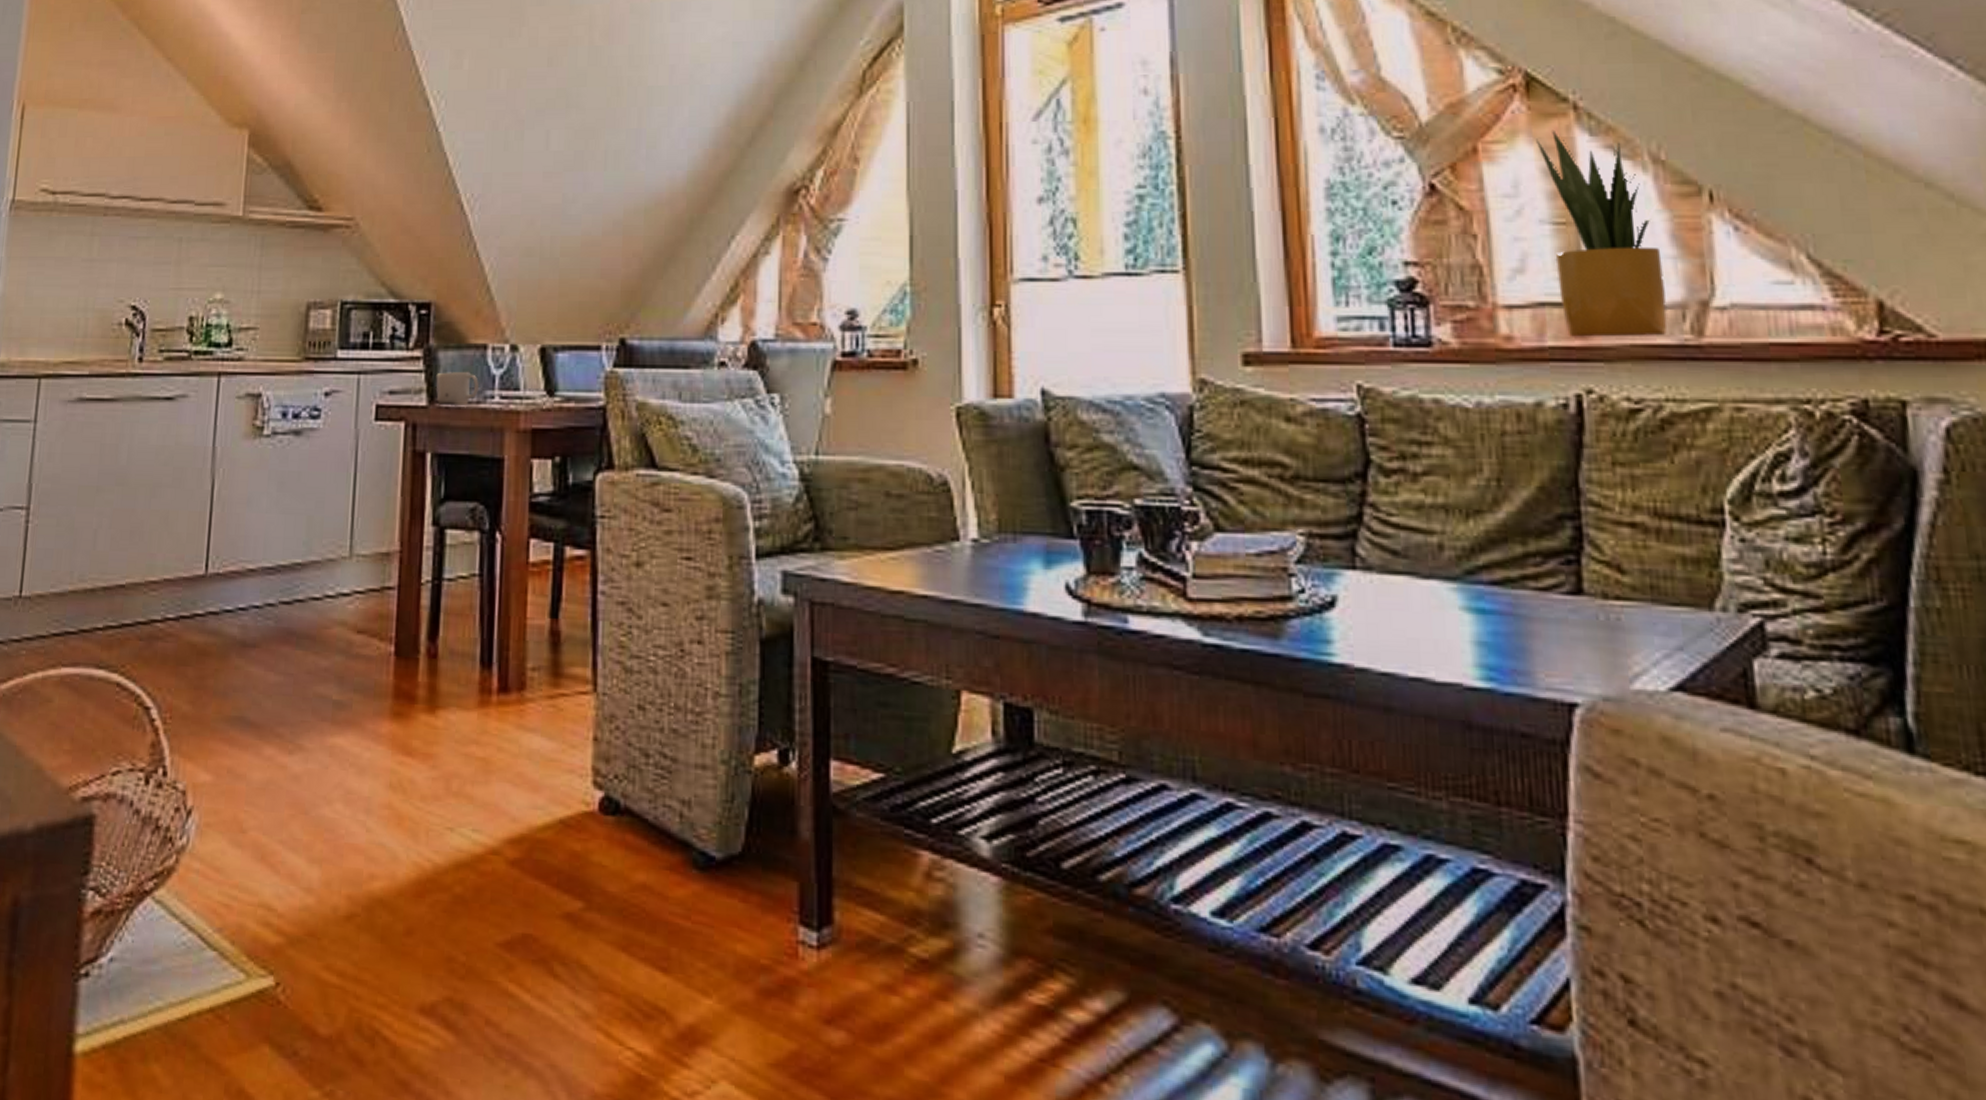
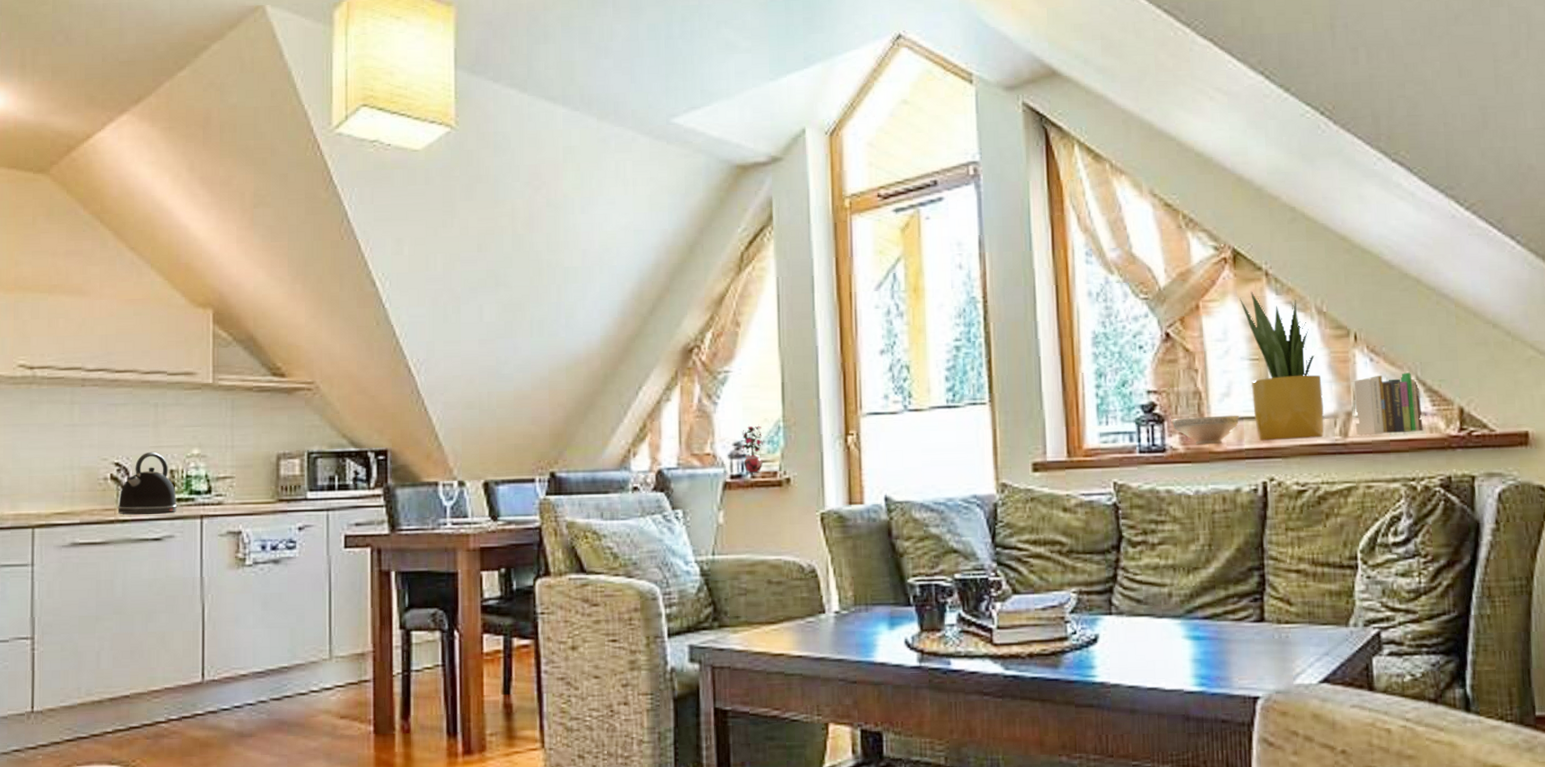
kettle: none [129,294,195,368] -> present [117,451,178,515]
mug: present [436,371,479,407] -> none [395,504,433,533]
potted flower: none [852,288,884,352] -> present [738,424,763,474]
decorative bowl: none [1441,299,1541,339] -> present [1172,415,1240,445]
books: none [1708,248,1821,334] -> present [1352,372,1424,435]

